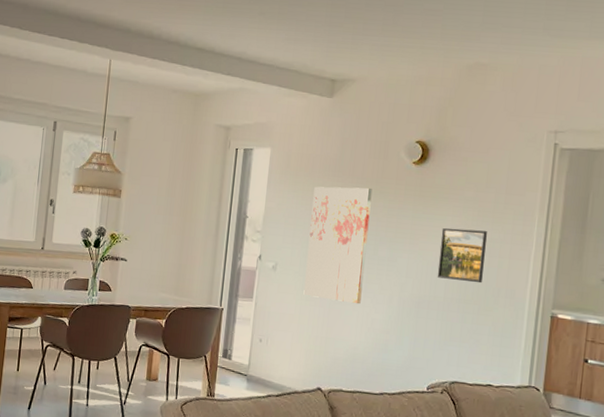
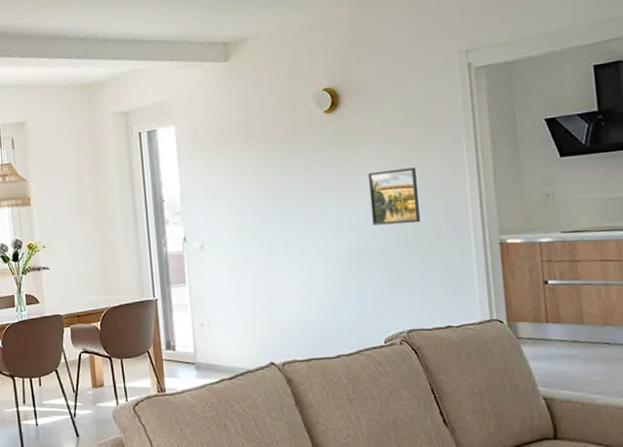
wall art: present [303,186,373,305] -> none [227,146,298,270]

